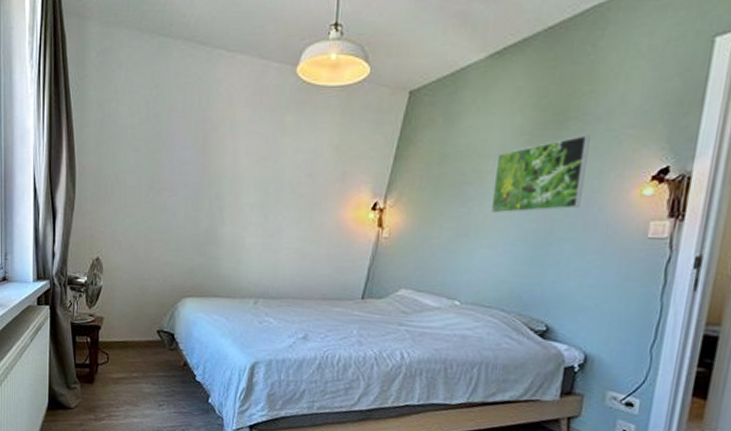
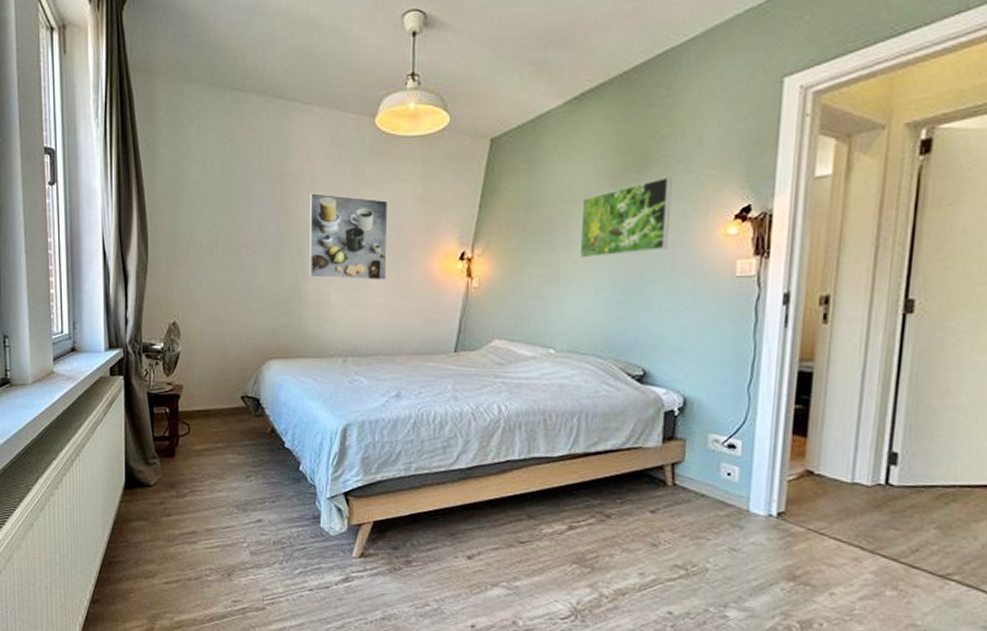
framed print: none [226,139,306,227] -> present [309,193,389,281]

